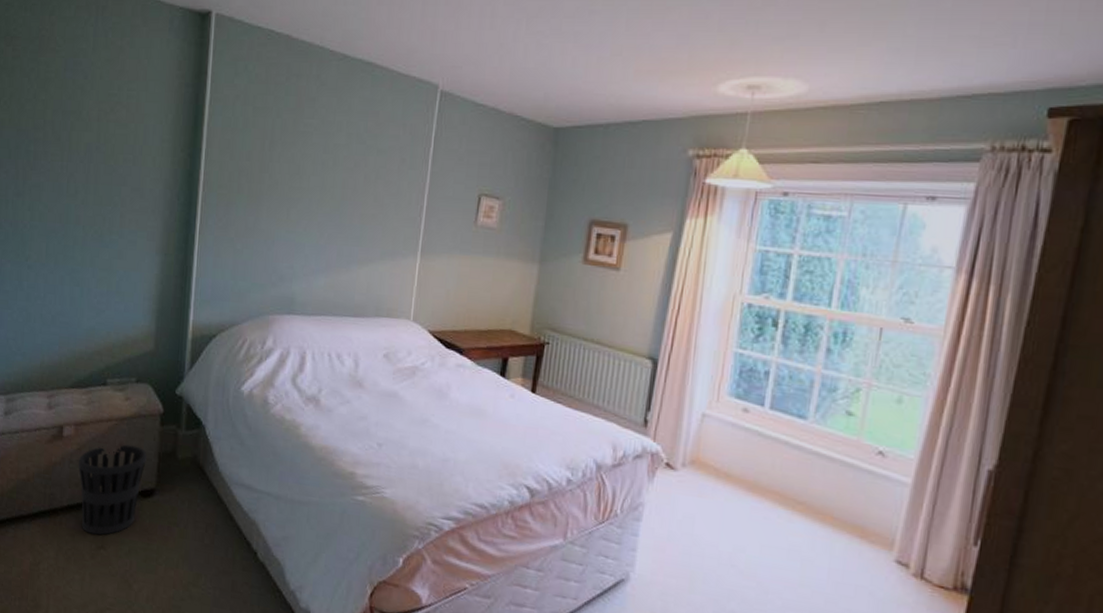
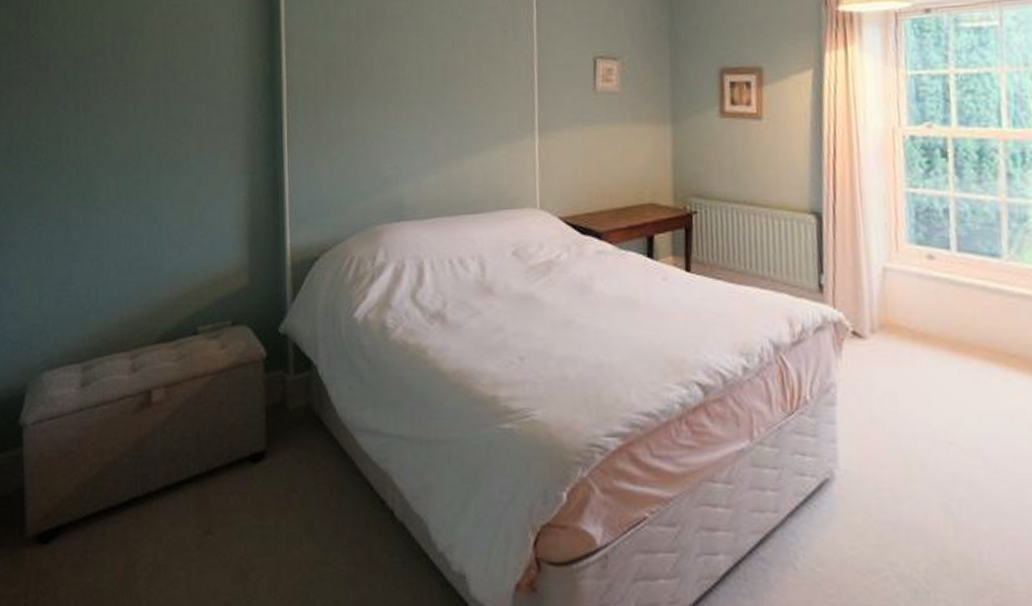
wastebasket: present [78,444,147,535] -> none [173,401,252,518]

